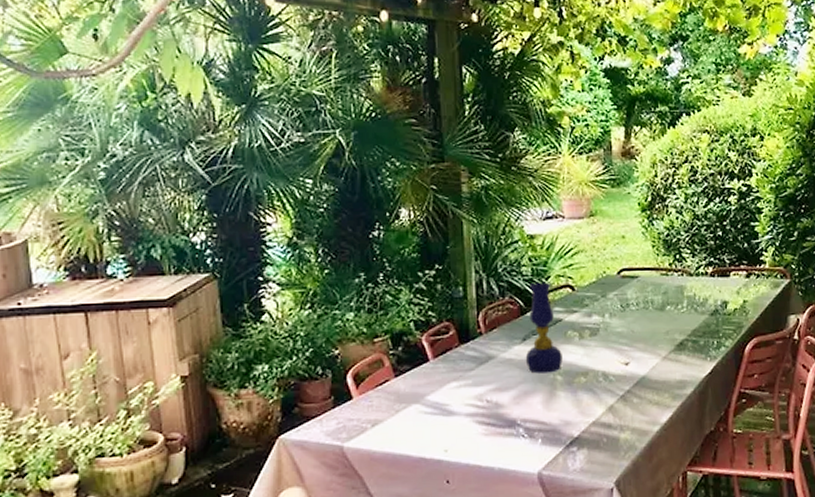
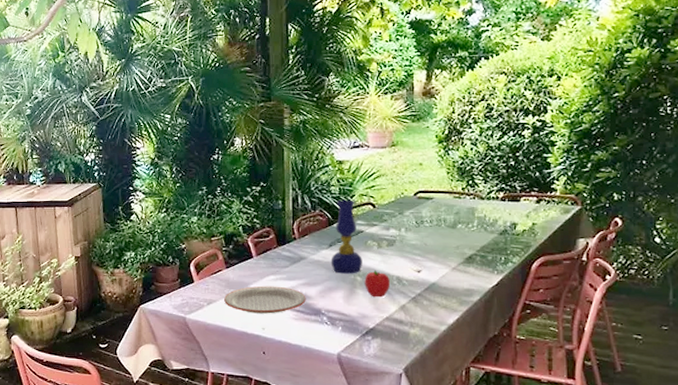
plate: none [392,395,497,433] -> present [223,285,306,314]
fruit: none [566,366,596,399] -> present [365,270,391,298]

